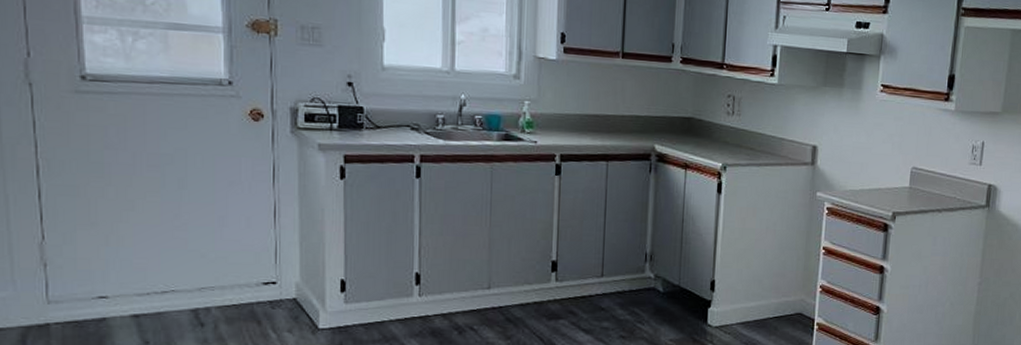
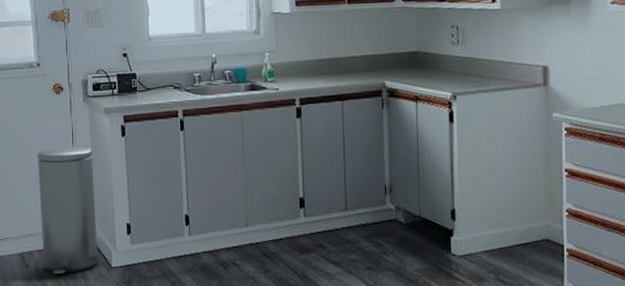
pedal bin: none [223,185,301,335] -> present [37,146,98,274]

